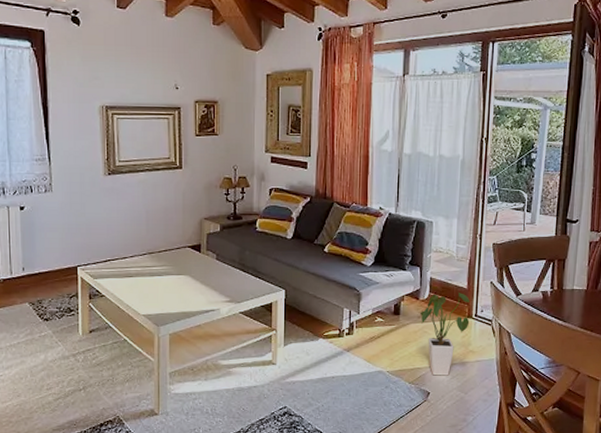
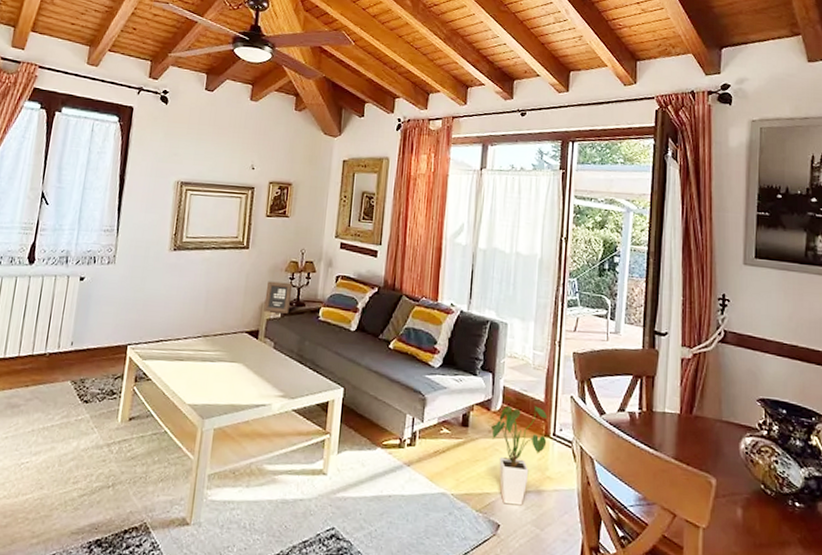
picture frame: none [203,198,229,227] -> present [263,281,293,314]

